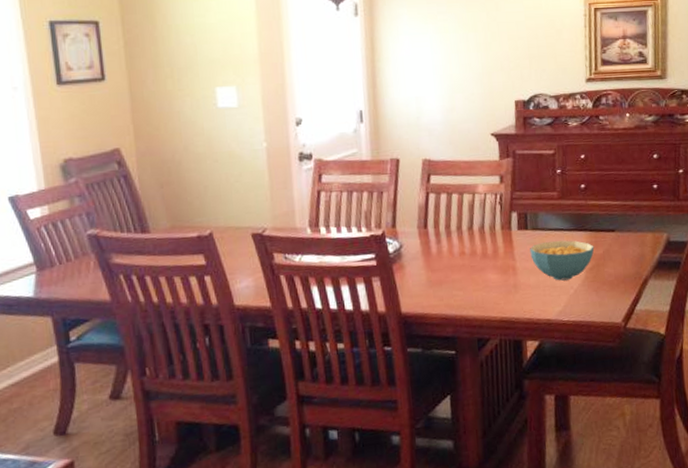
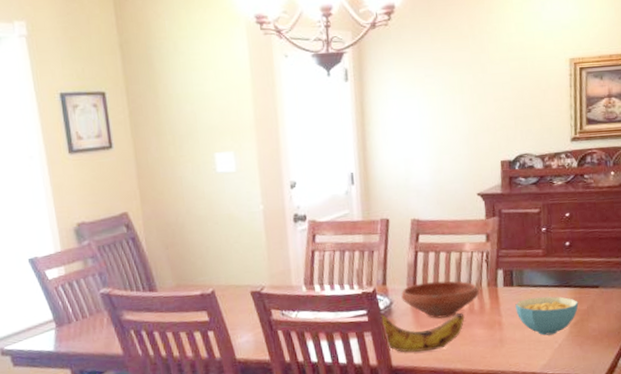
banana: none [370,230,478,298] -> present [361,288,465,352]
bowl: none [411,223,492,263] -> present [401,280,479,319]

